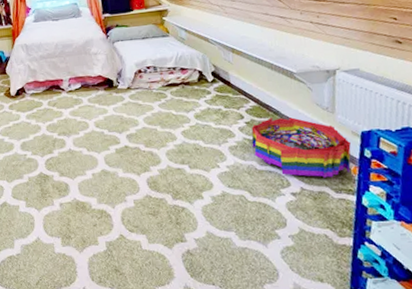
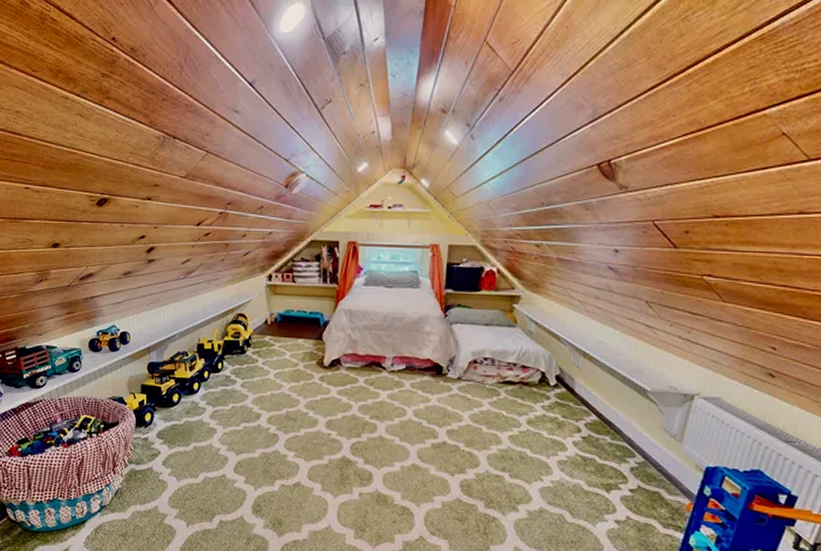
storage bin: present [251,117,352,178] -> none [584,436,693,511]

